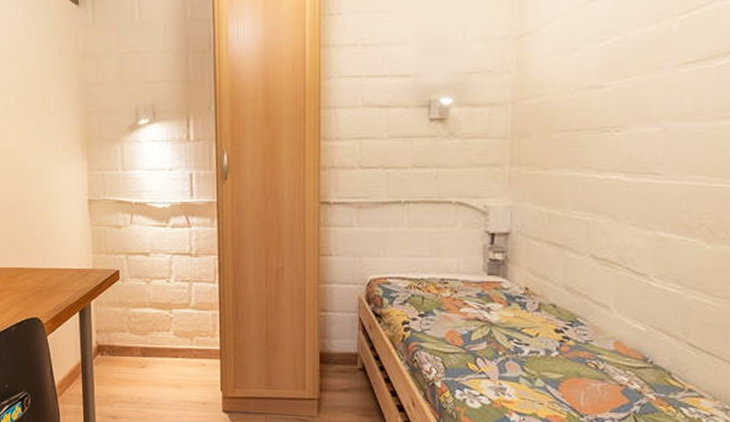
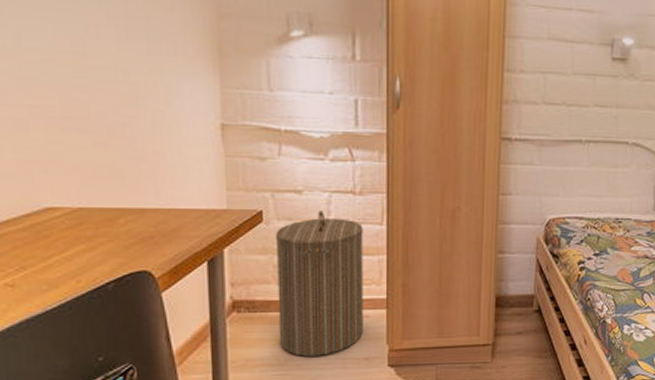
laundry hamper: none [129,270,201,398] -> present [275,210,363,357]

